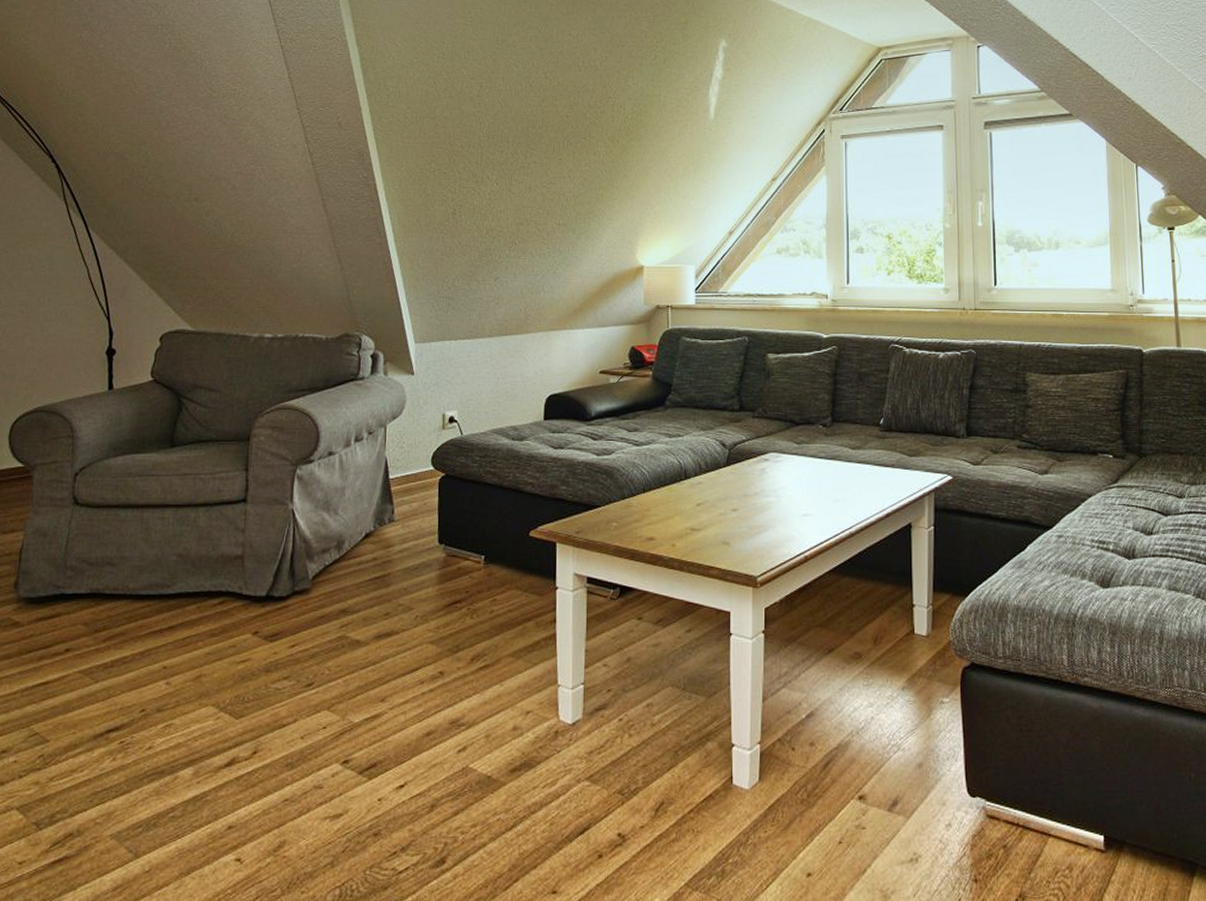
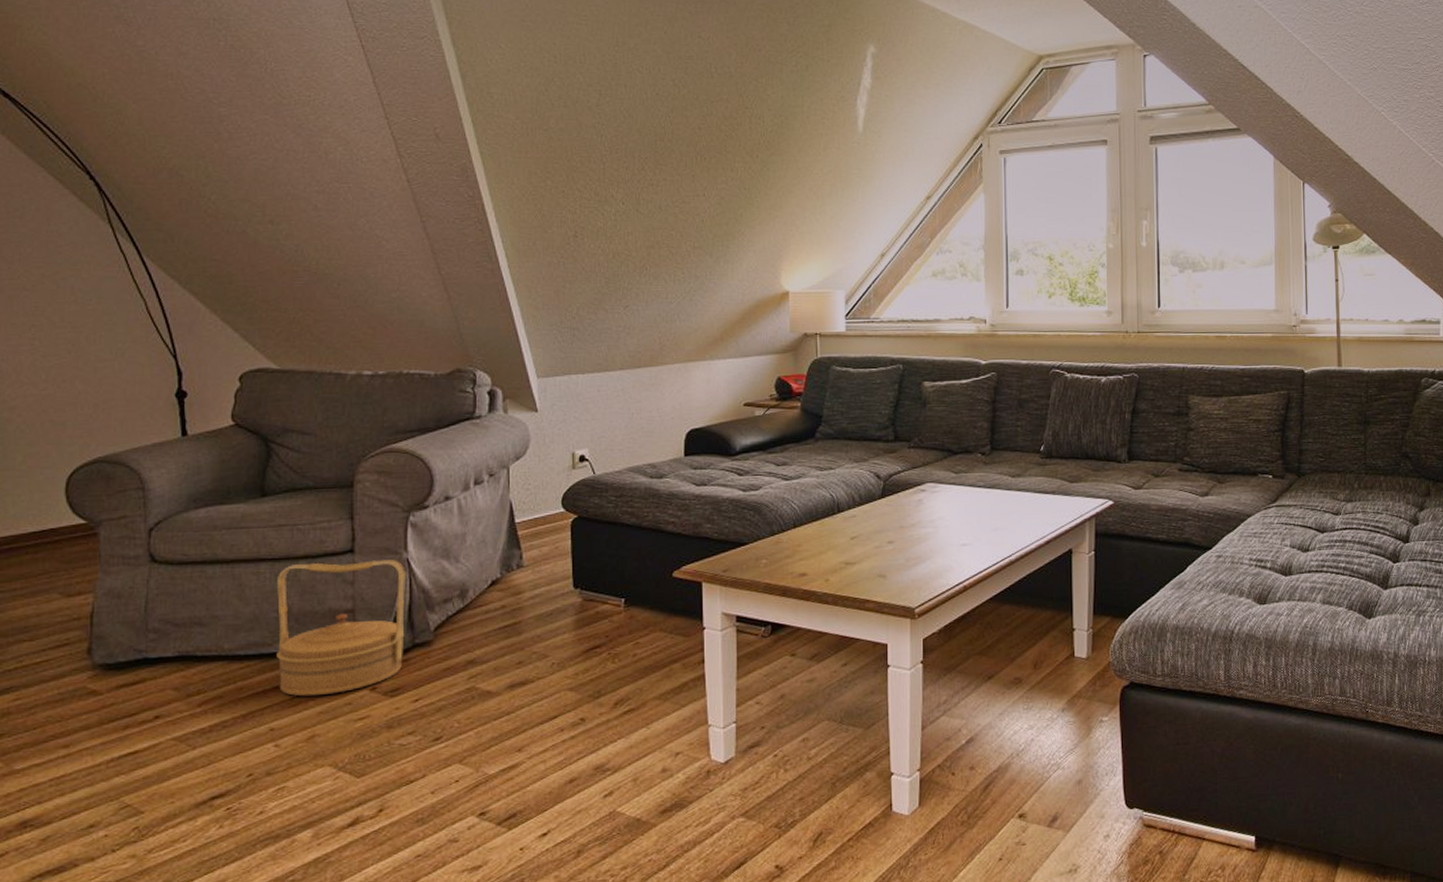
basket: none [173,510,290,637] -> present [276,559,406,697]

